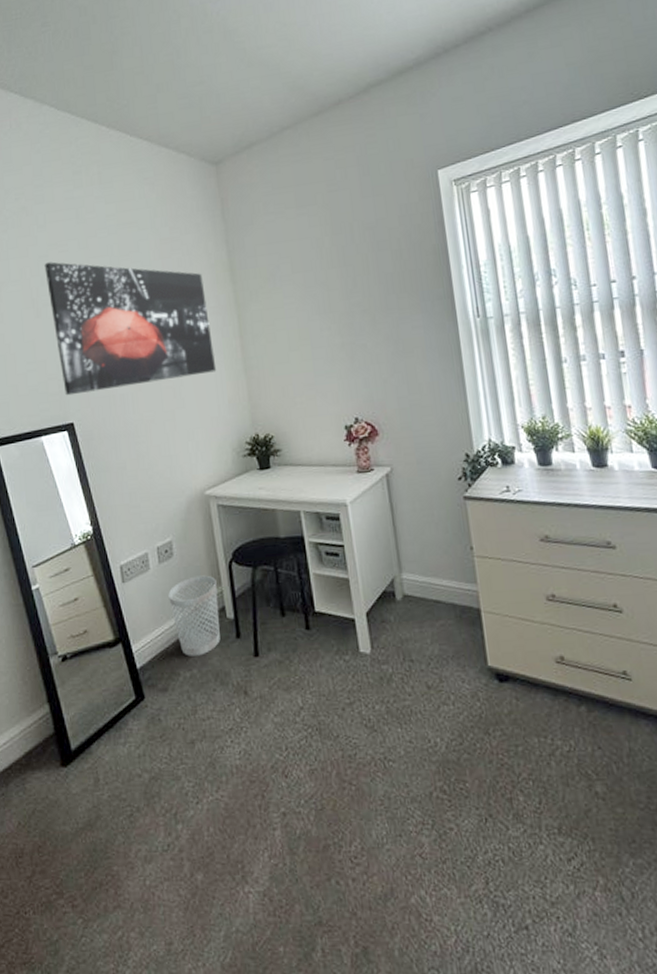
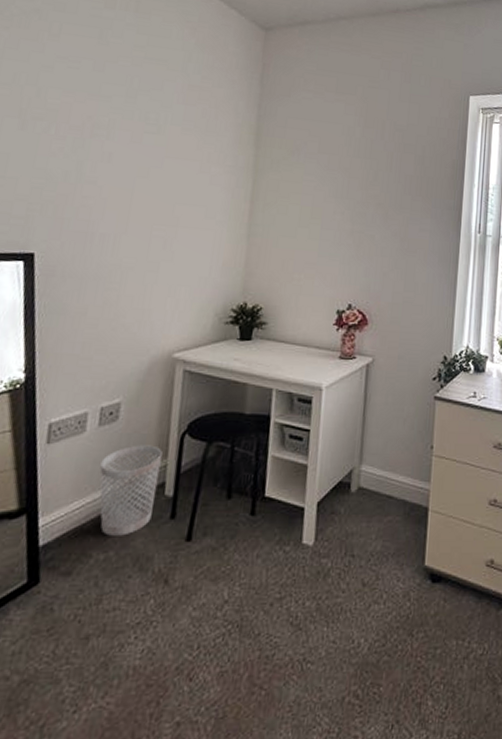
wall art: present [44,262,217,396] -> none [32,74,226,231]

